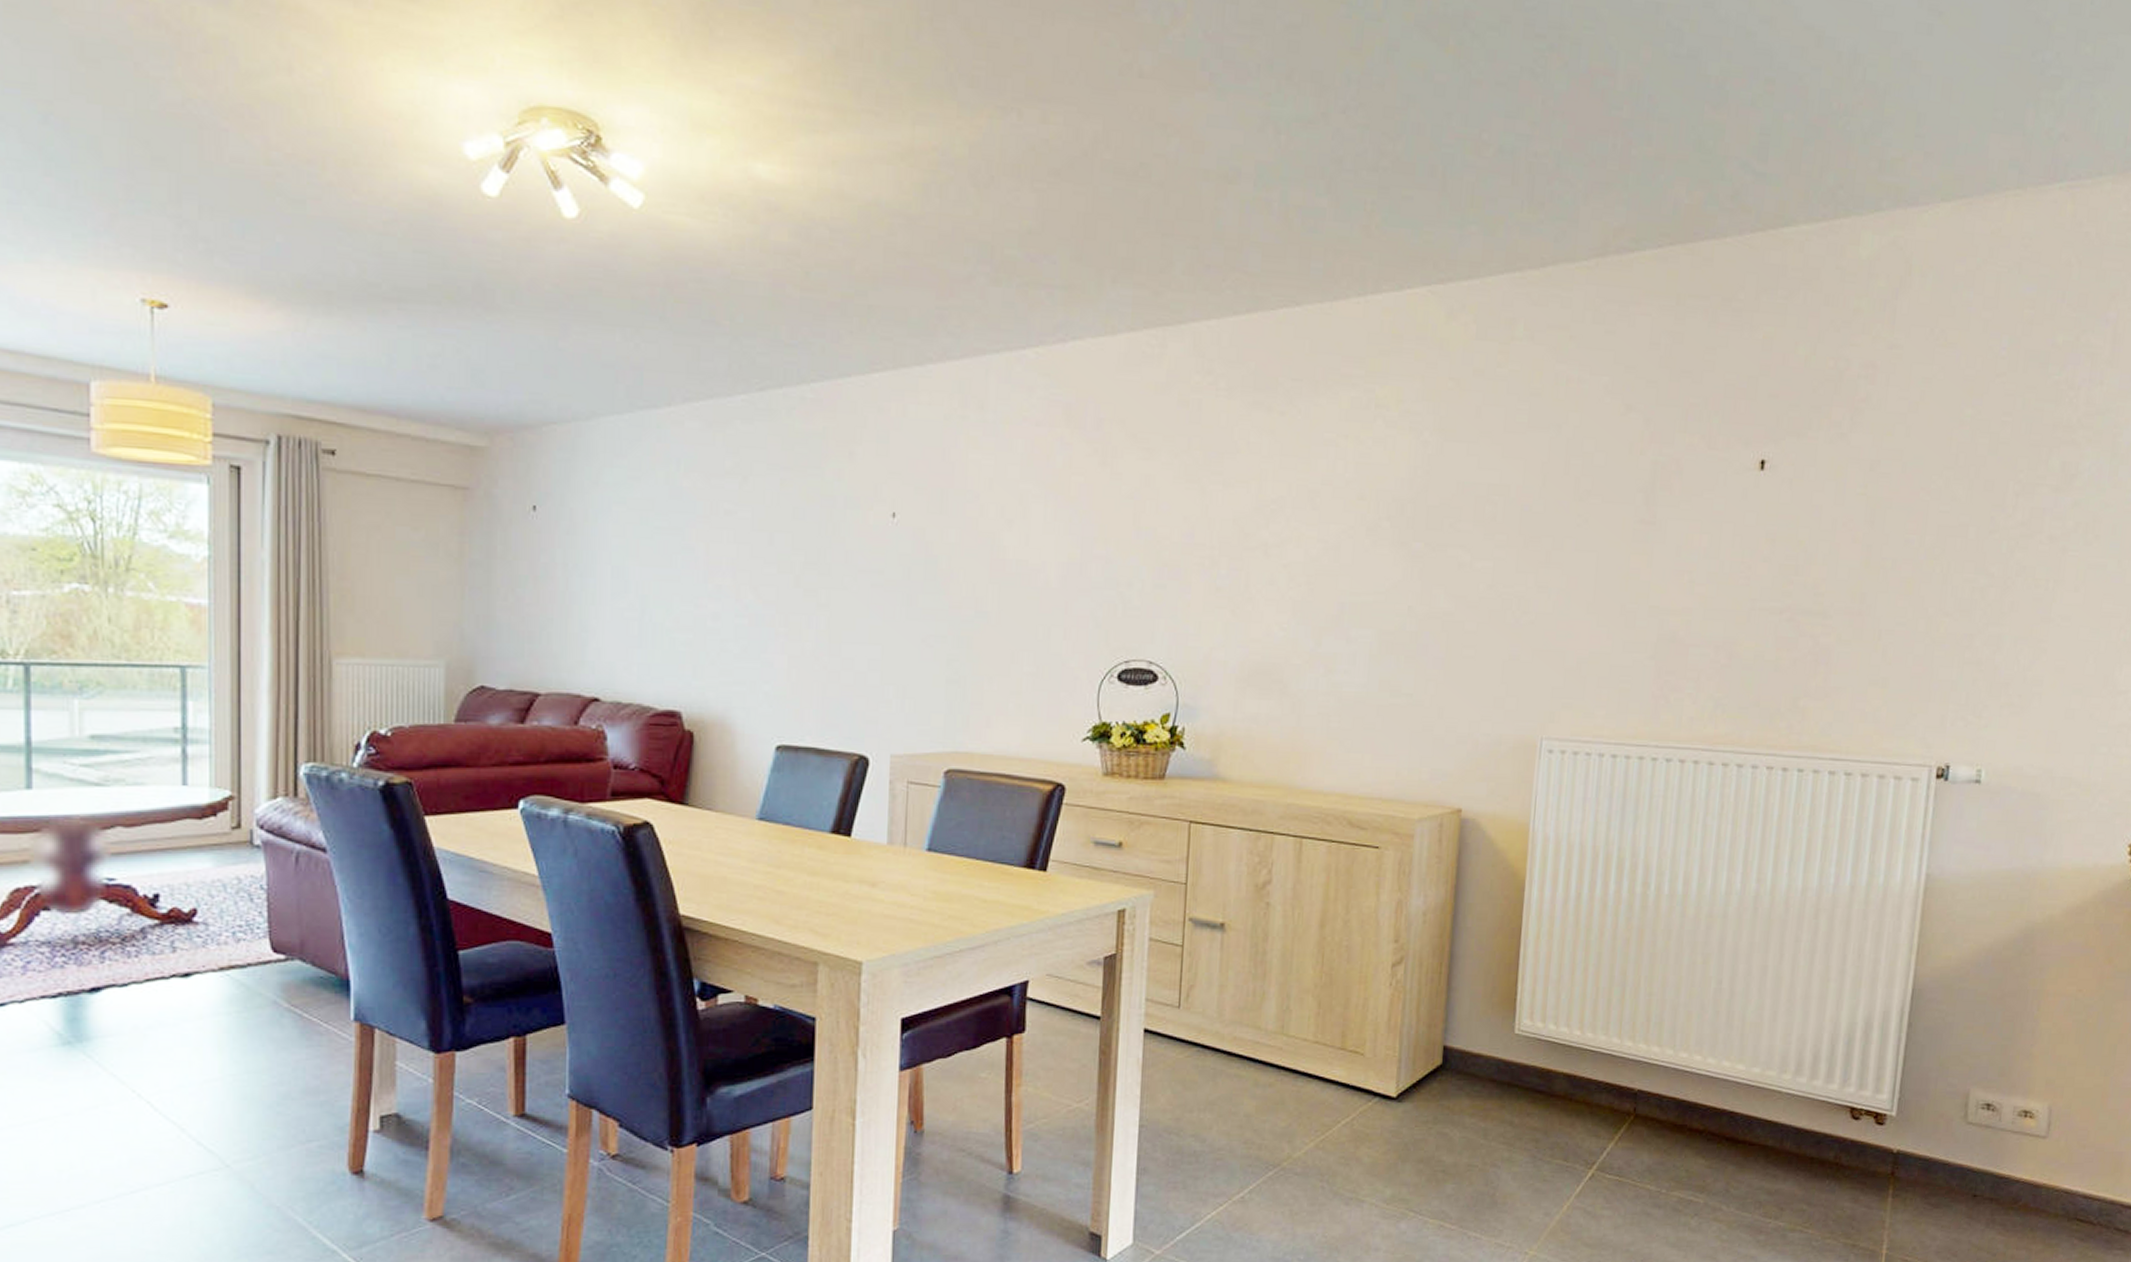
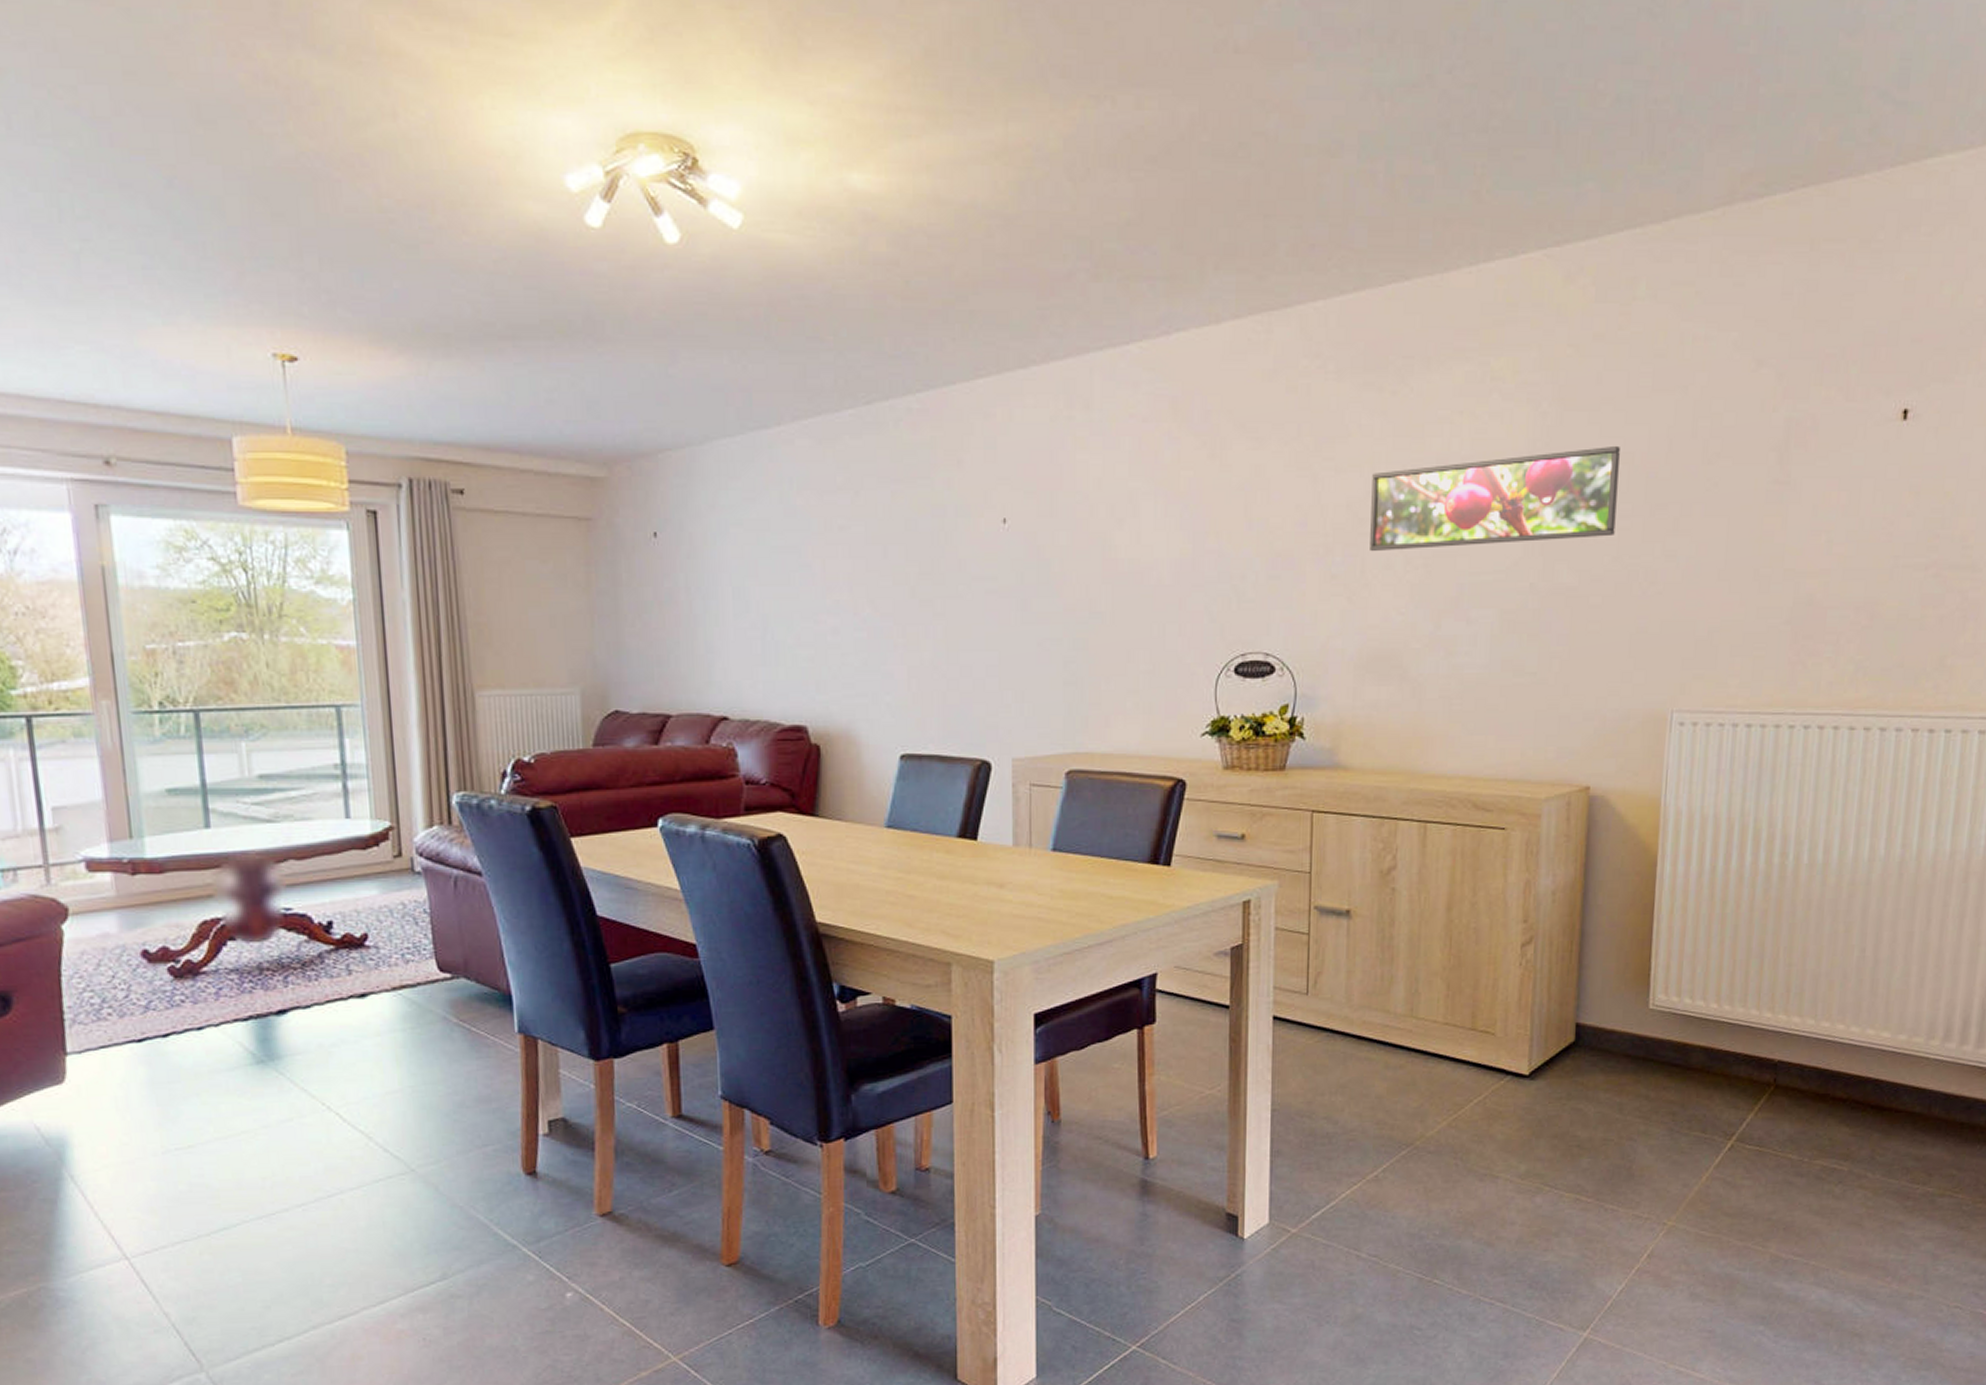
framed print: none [1254,477,1497,567] -> present [1370,445,1620,552]

